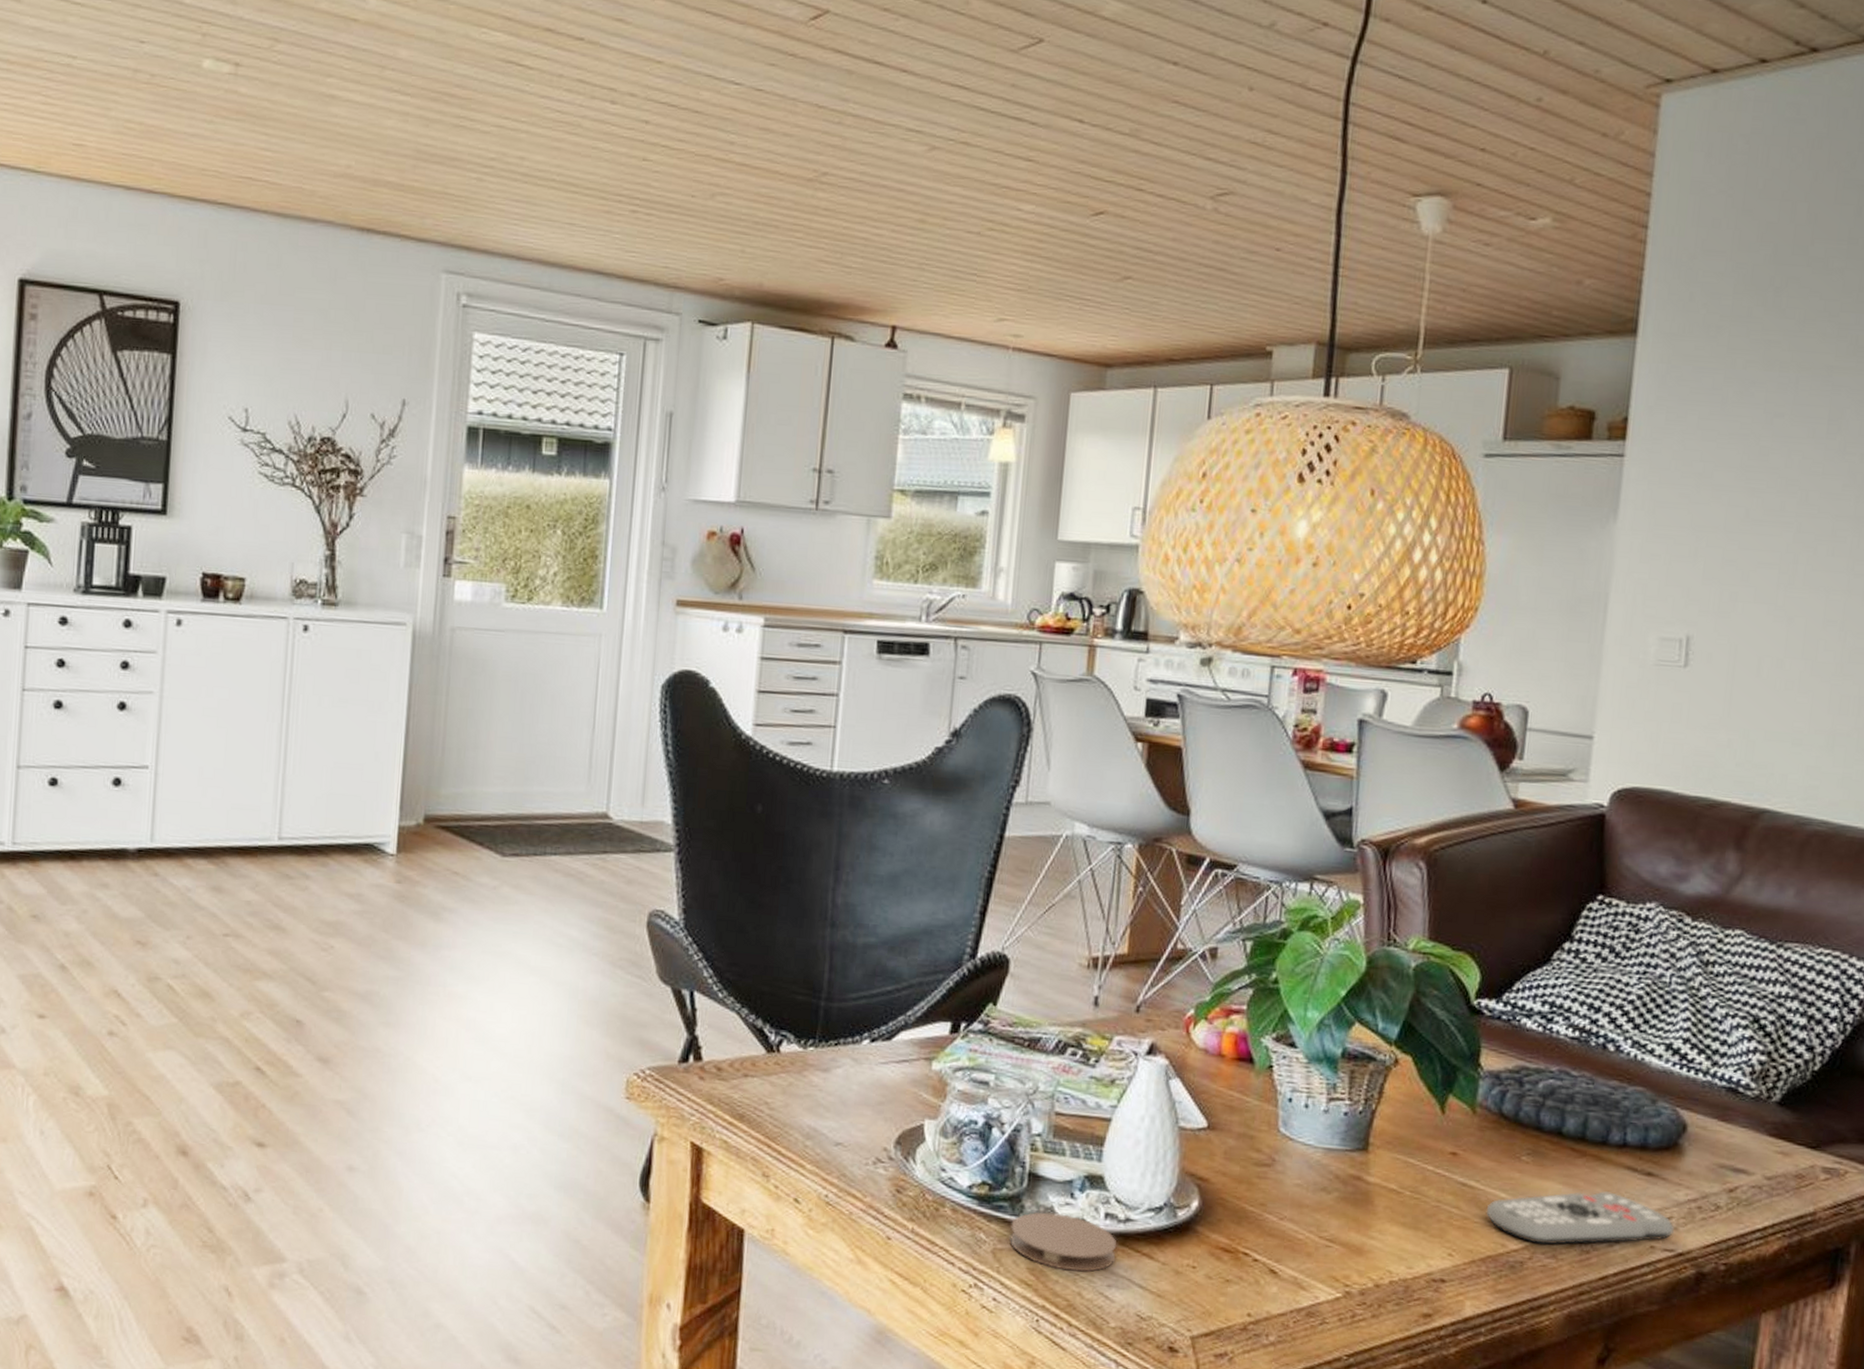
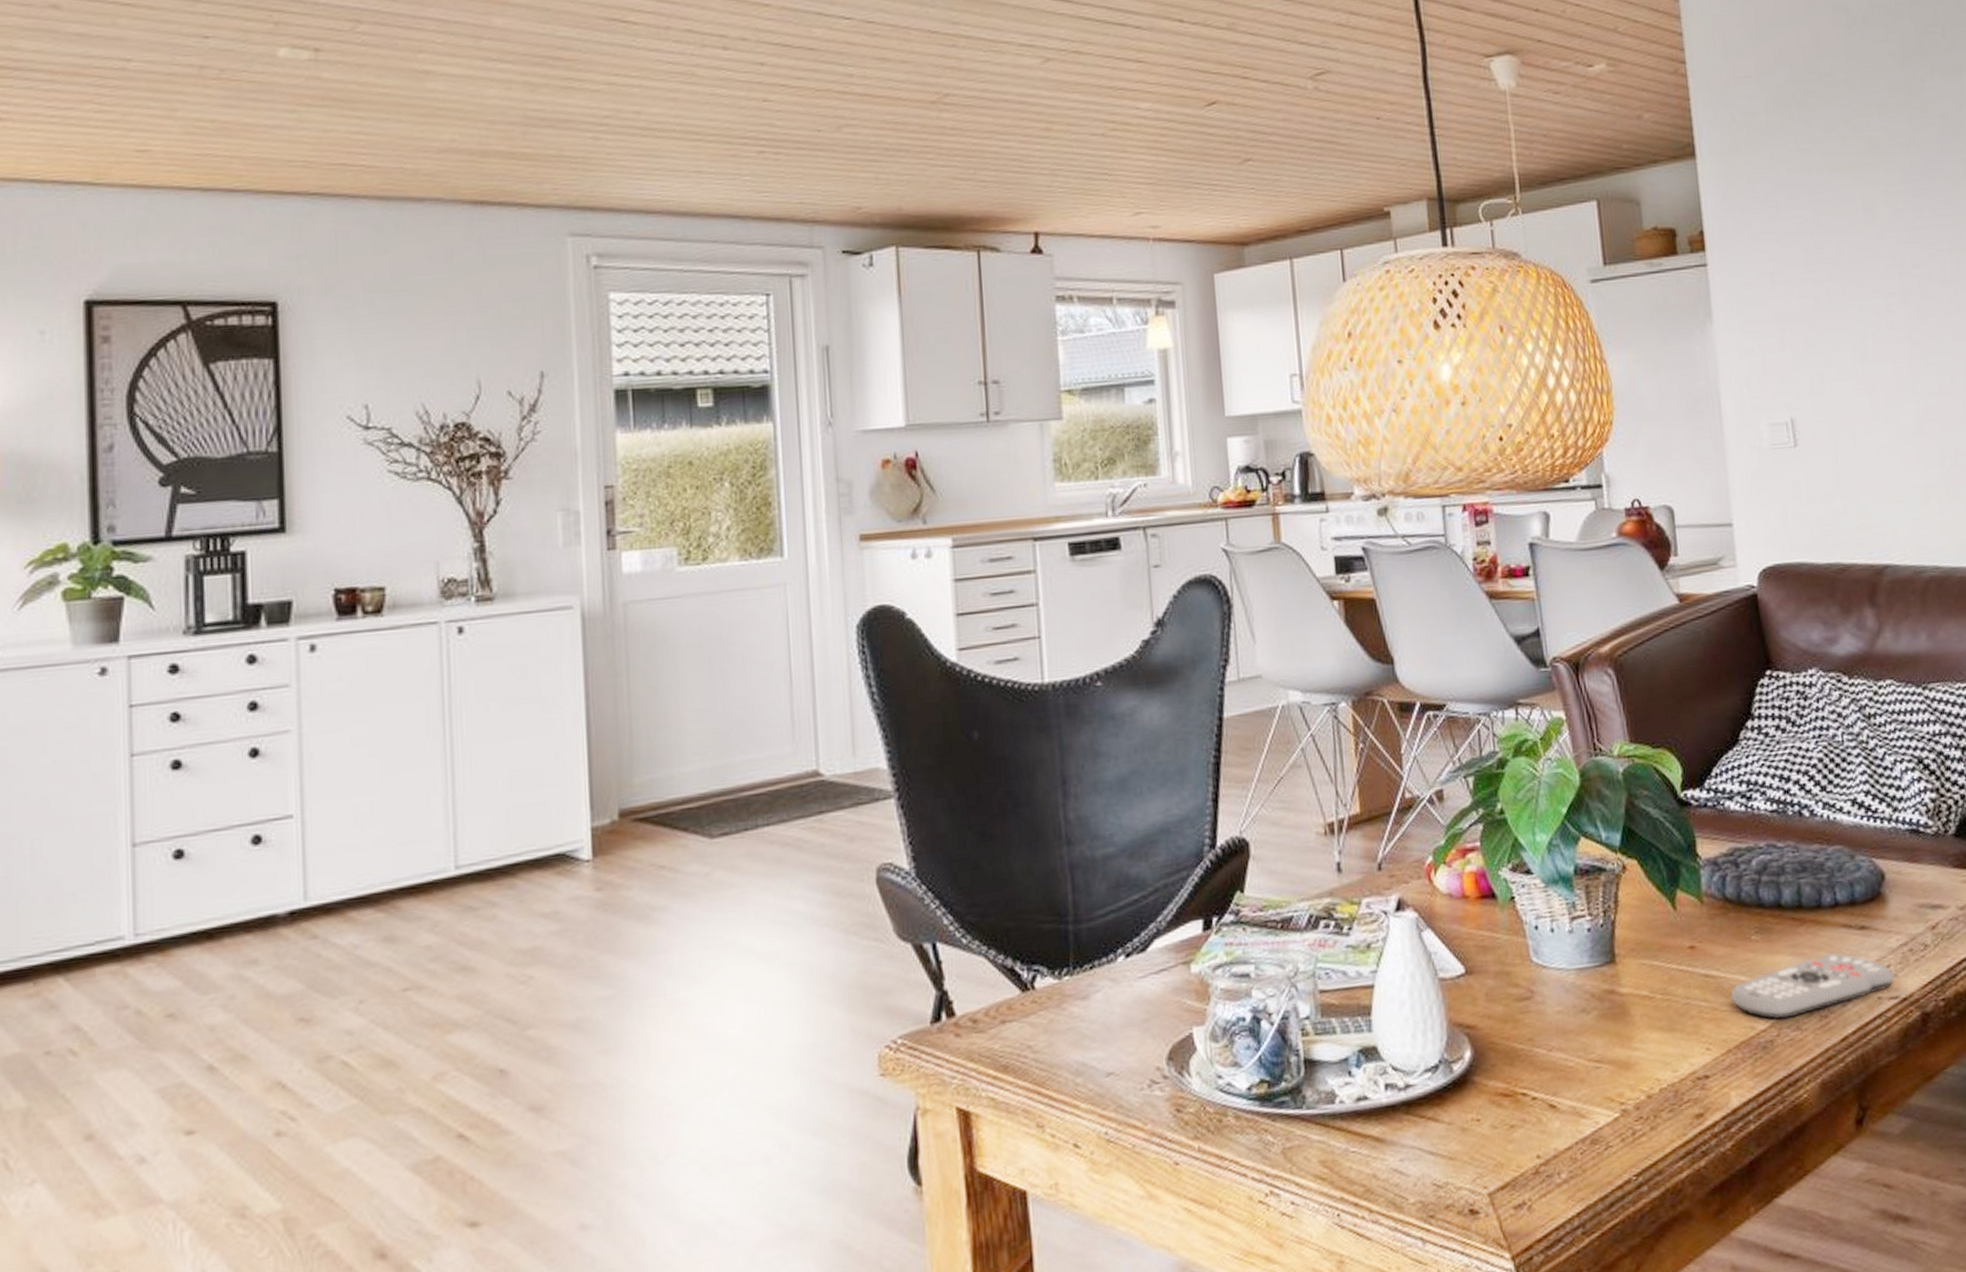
coaster: present [1009,1212,1117,1272] -> none [1296,1095,1403,1155]

